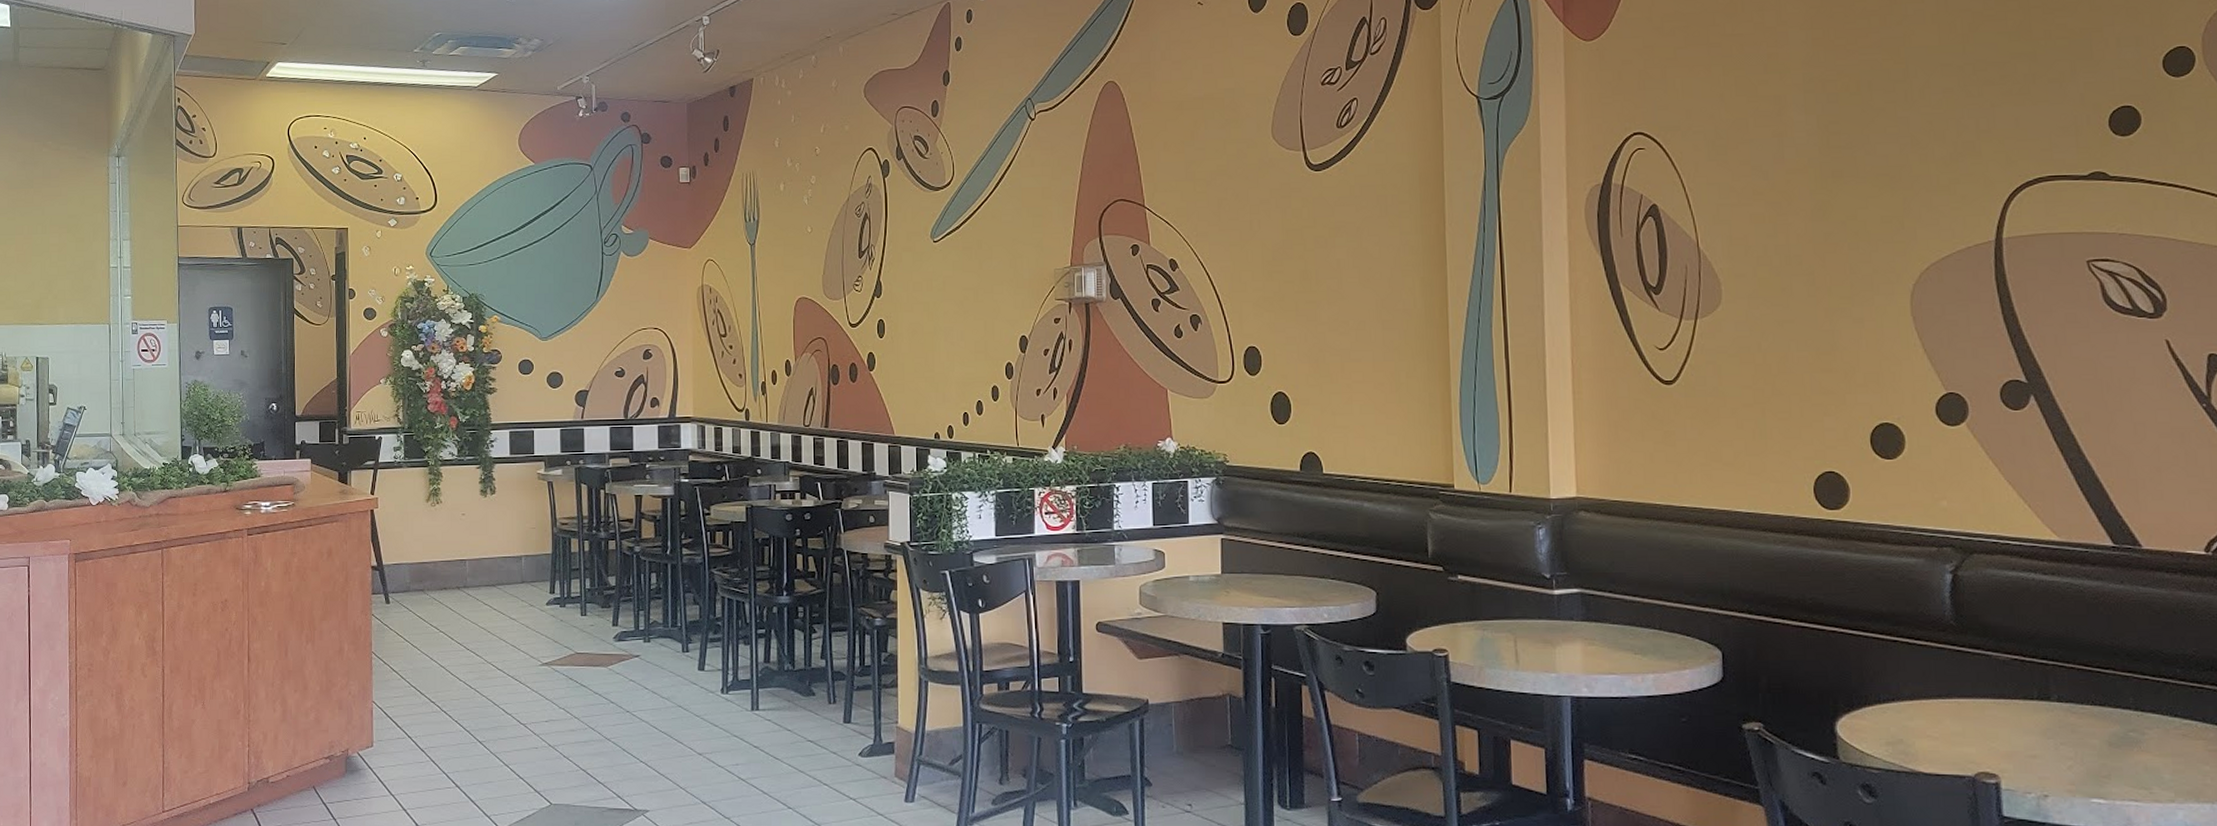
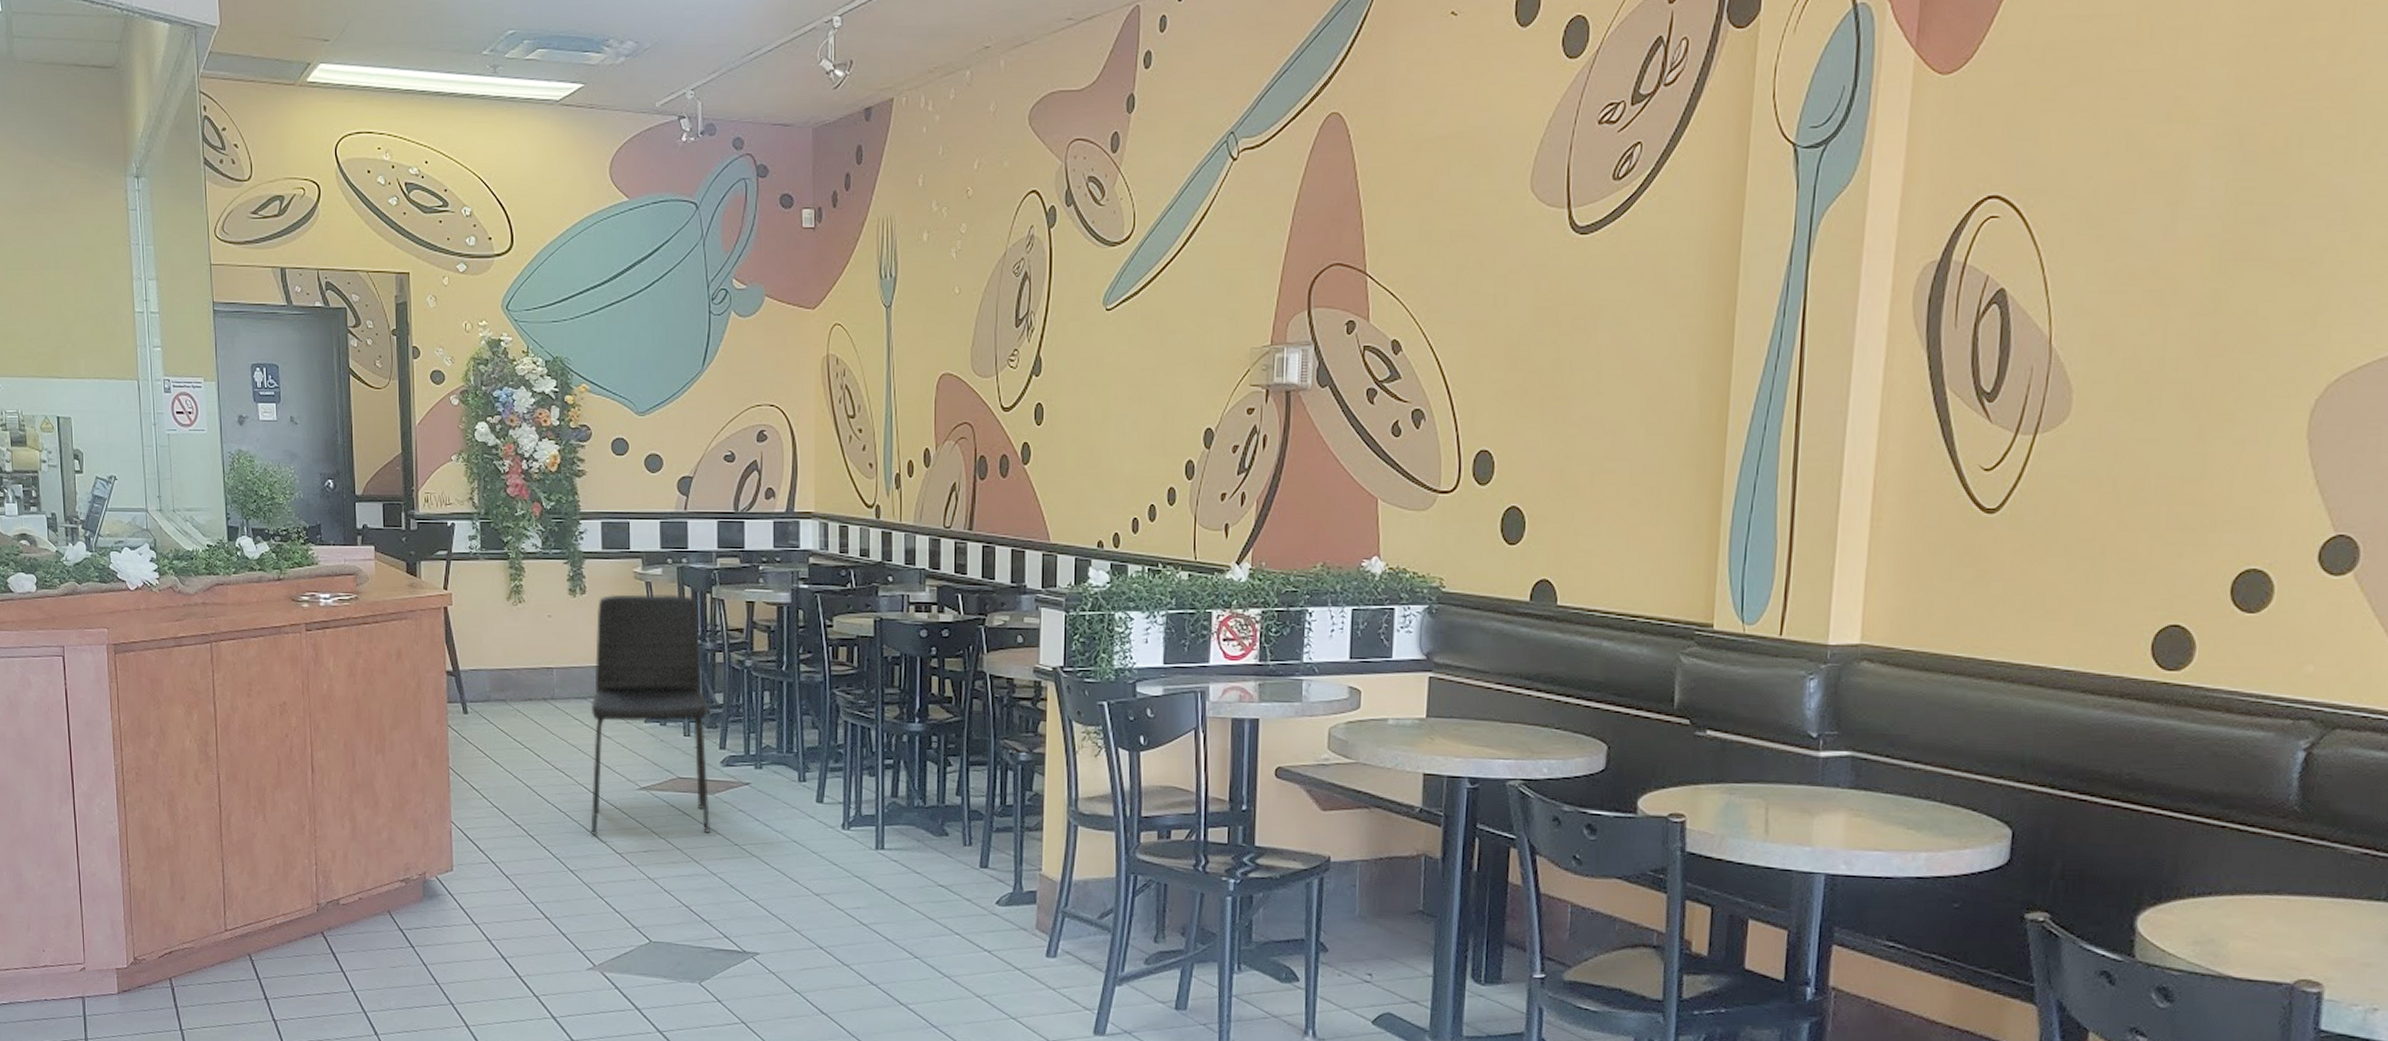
chair: none [498,491,606,708] -> present [590,593,711,835]

